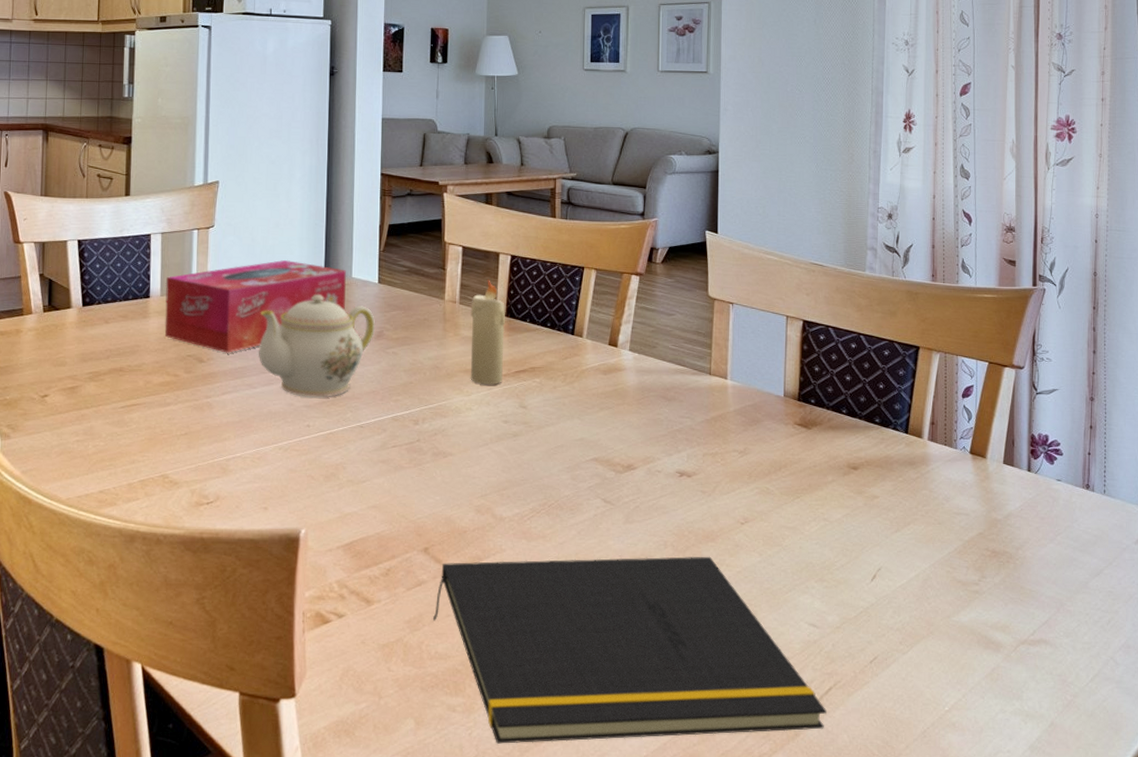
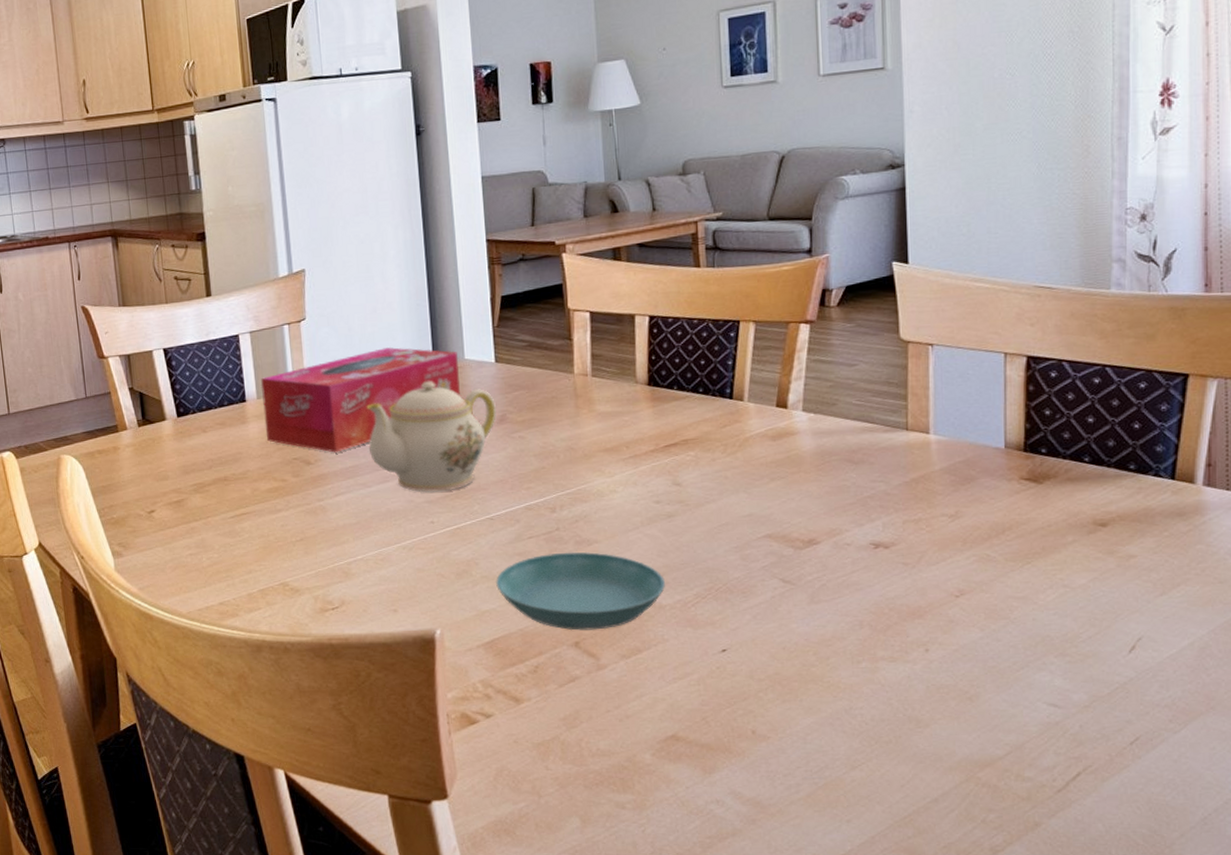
saucer: none [360,462,506,537] -> present [496,551,665,631]
notepad: present [433,556,826,744] -> none [591,634,1075,840]
candle: present [470,279,505,385] -> none [605,345,650,464]

